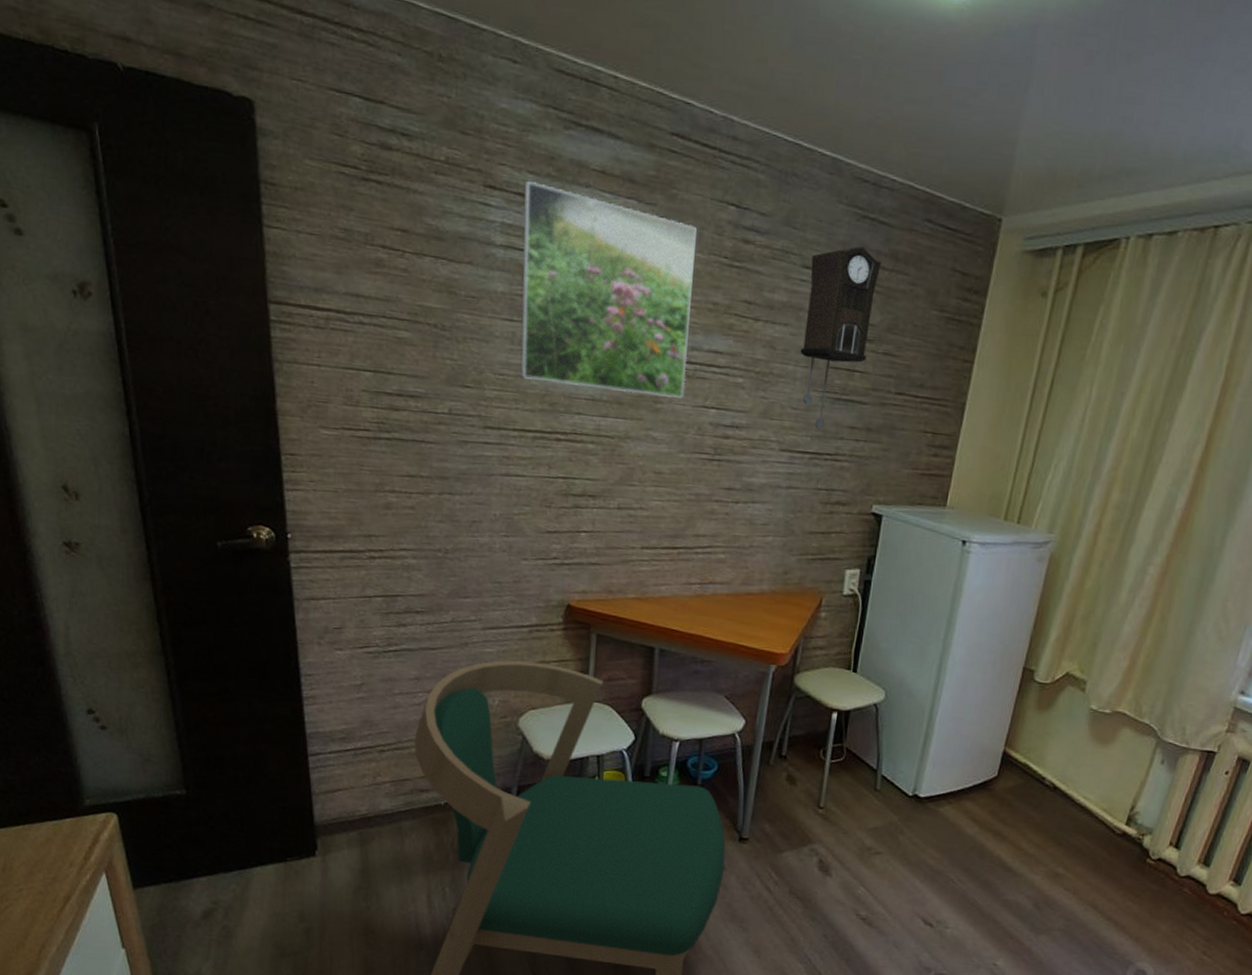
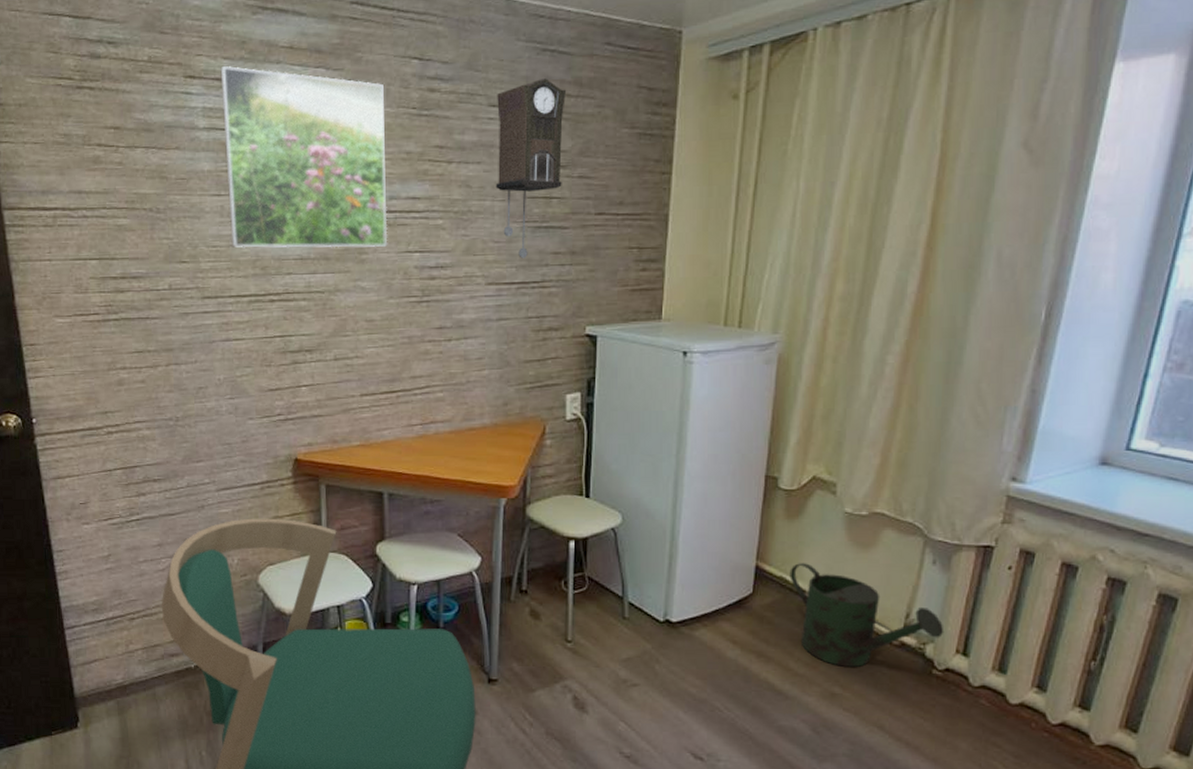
watering can: none [1032,752,1162,852] -> present [790,563,944,668]

